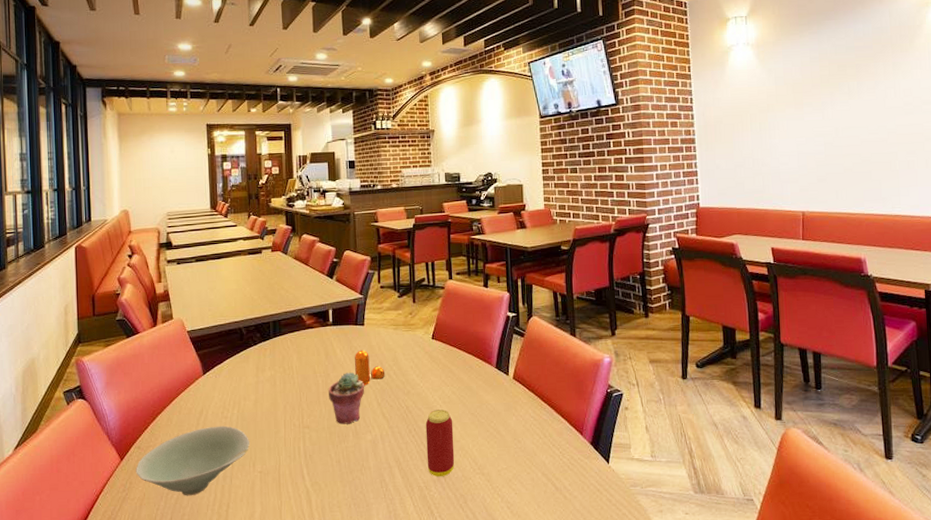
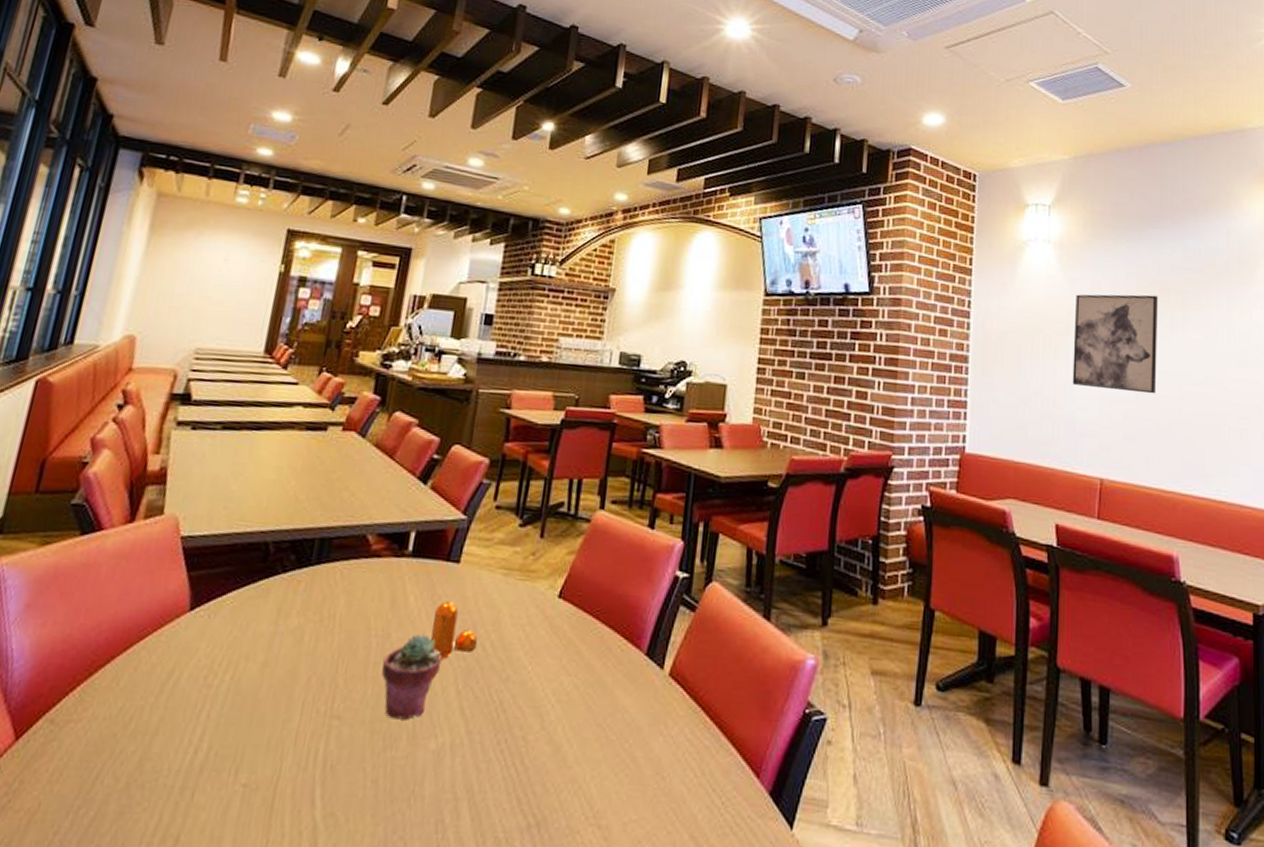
bowl: present [136,425,249,496] -> none [34,698,239,816]
beverage can: present [425,409,455,477] -> none [514,712,568,825]
wall art: none [772,71,840,147] -> present [1072,294,1158,394]

